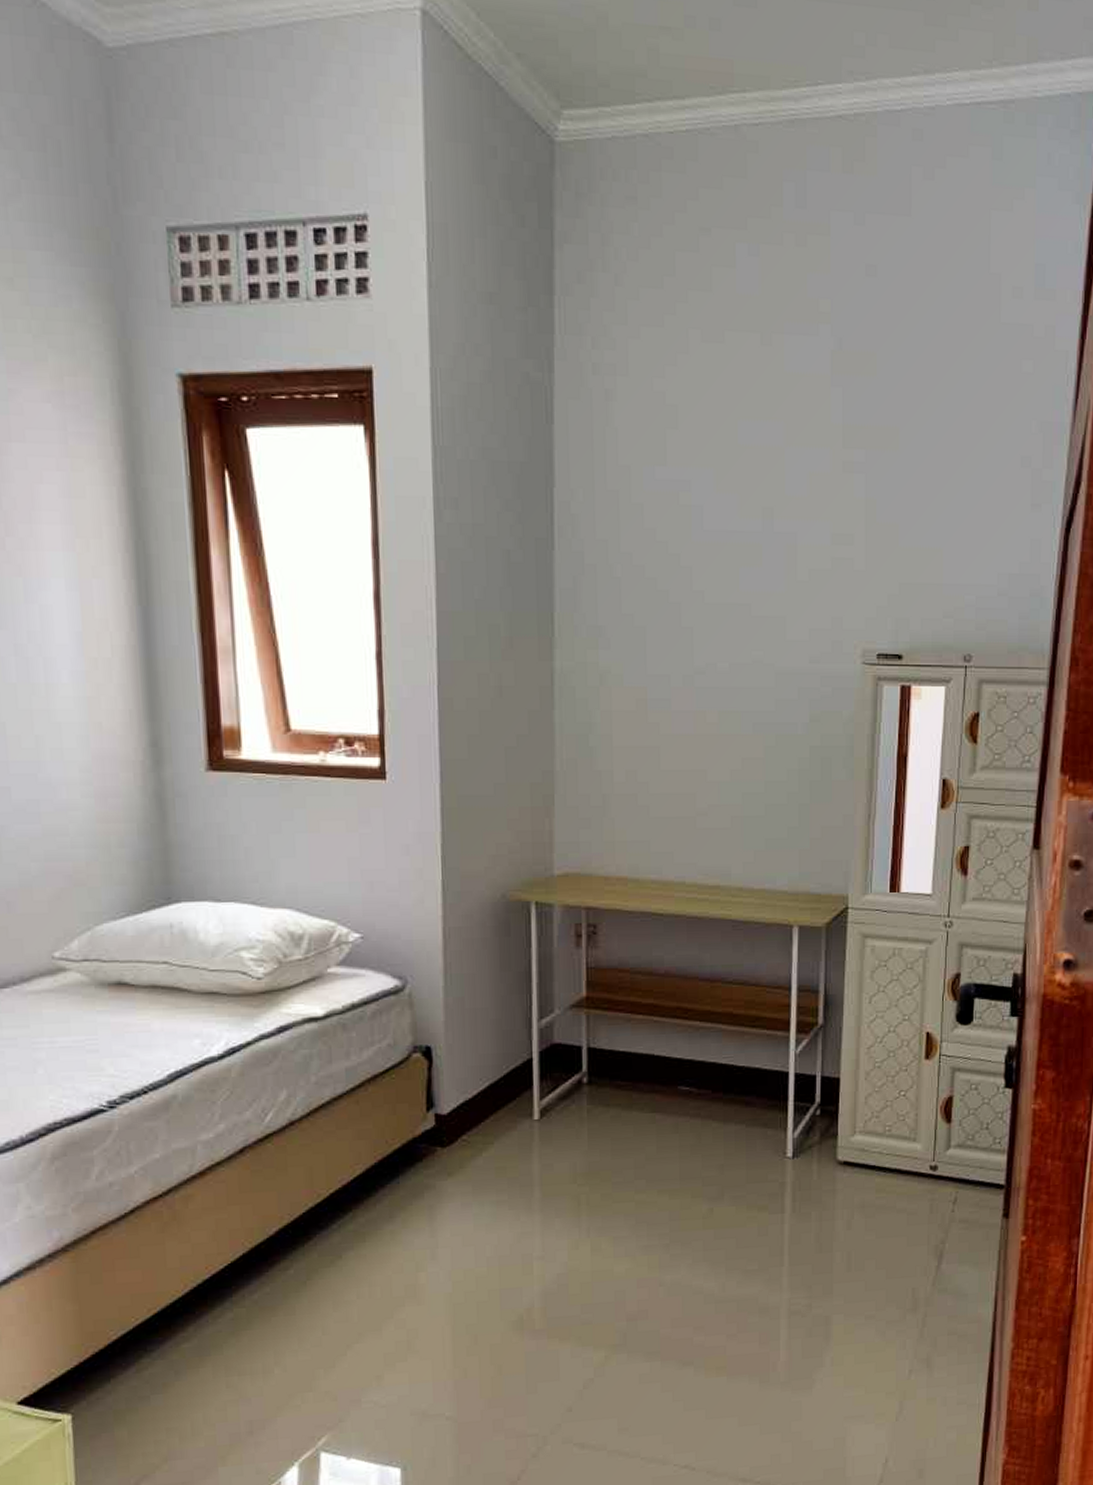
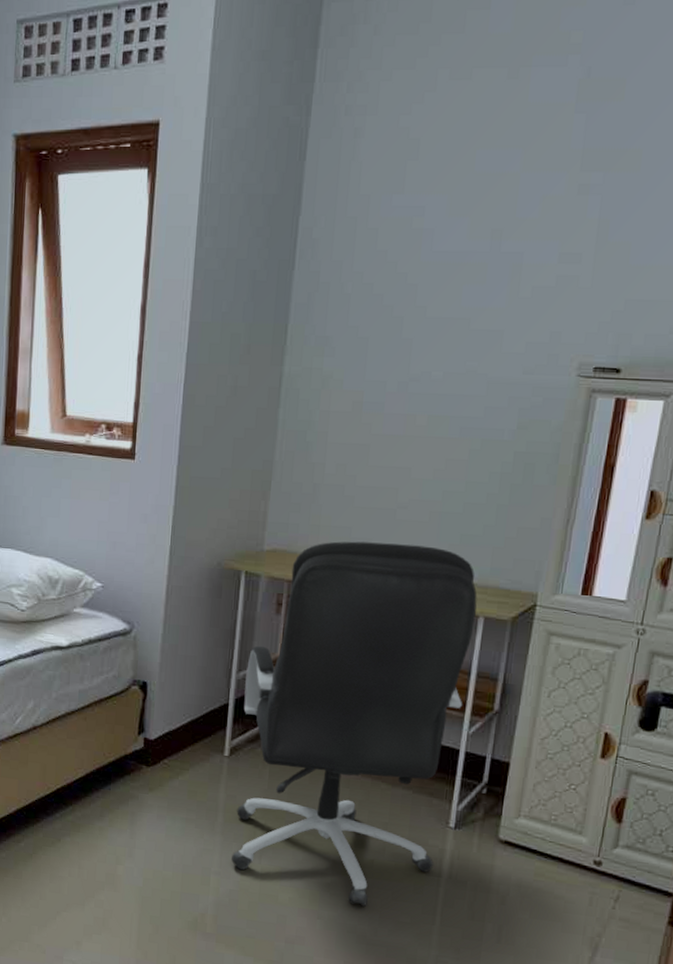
office chair: none [549,855,789,1263] -> present [232,541,477,907]

